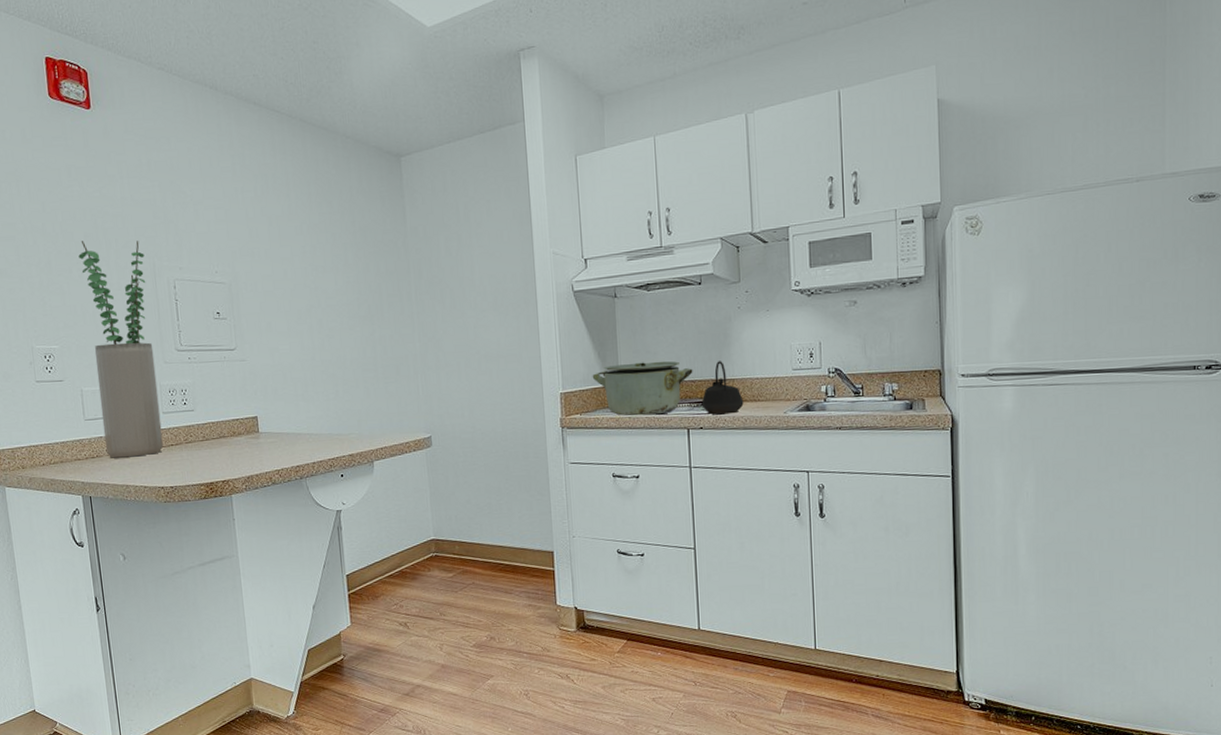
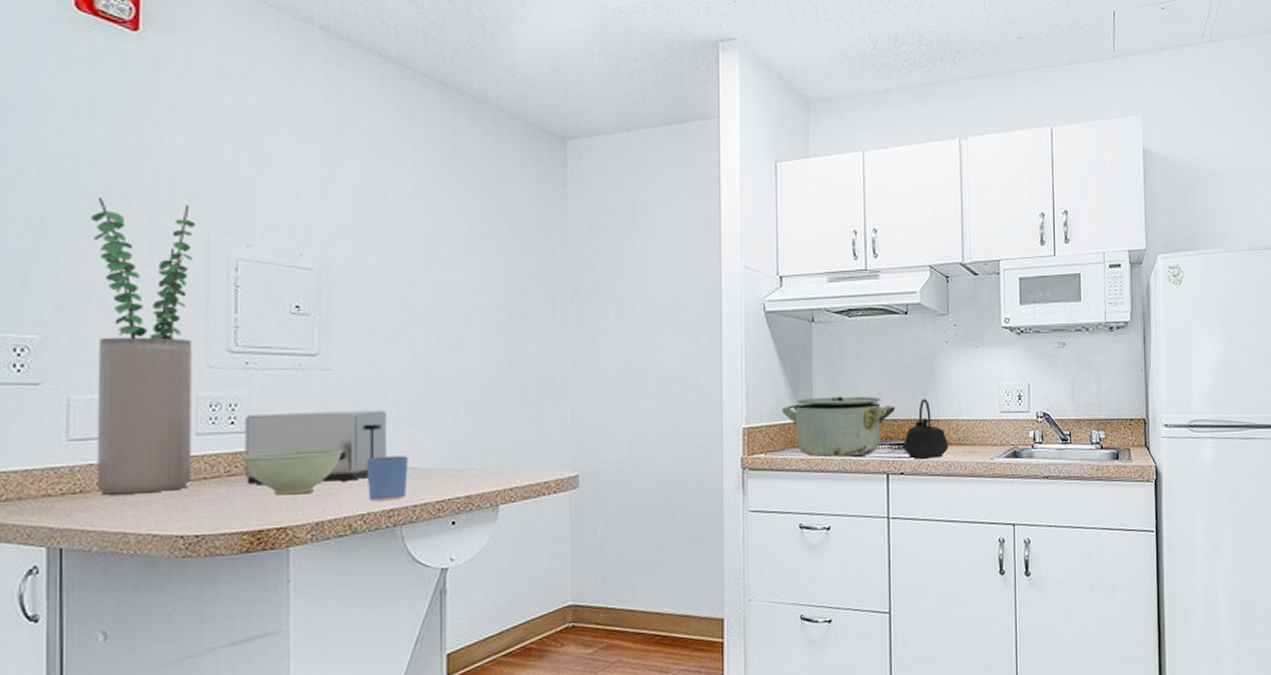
toaster: none [193,390,290,450] -> present [245,410,386,486]
bowl: none [194,421,261,457] -> present [243,449,344,495]
mug: none [276,424,307,460] -> present [366,456,408,502]

